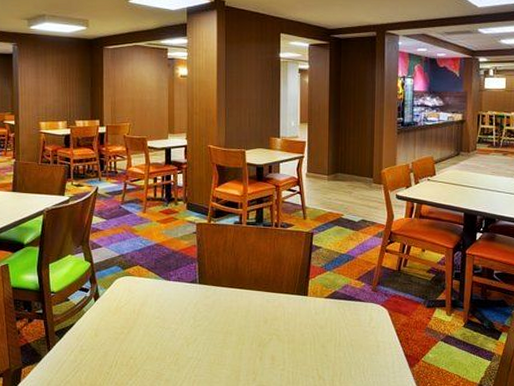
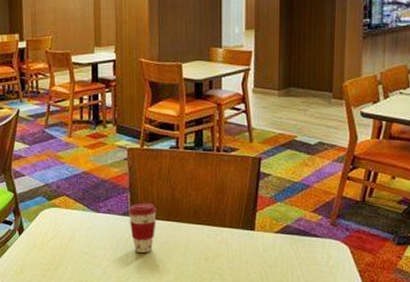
coffee cup: none [195,271,223,316] -> present [127,202,158,252]

